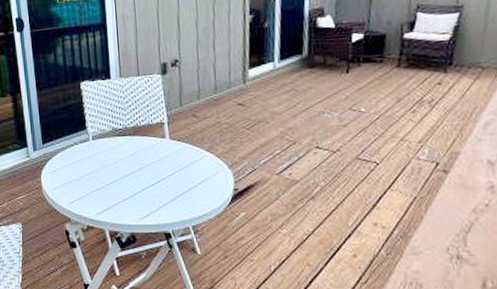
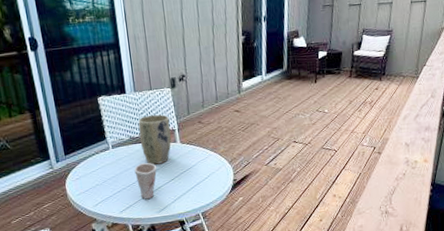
cup: none [115,158,141,202] -> present [134,162,157,199]
plant pot: none [122,103,160,162] -> present [138,114,172,165]

